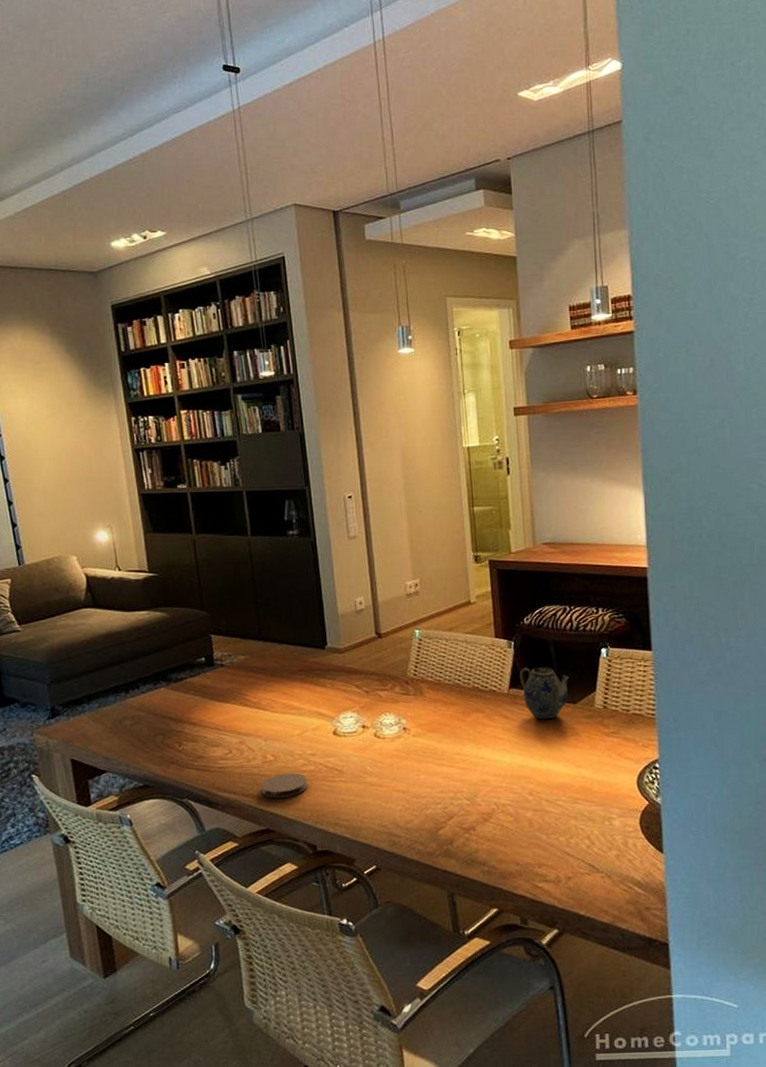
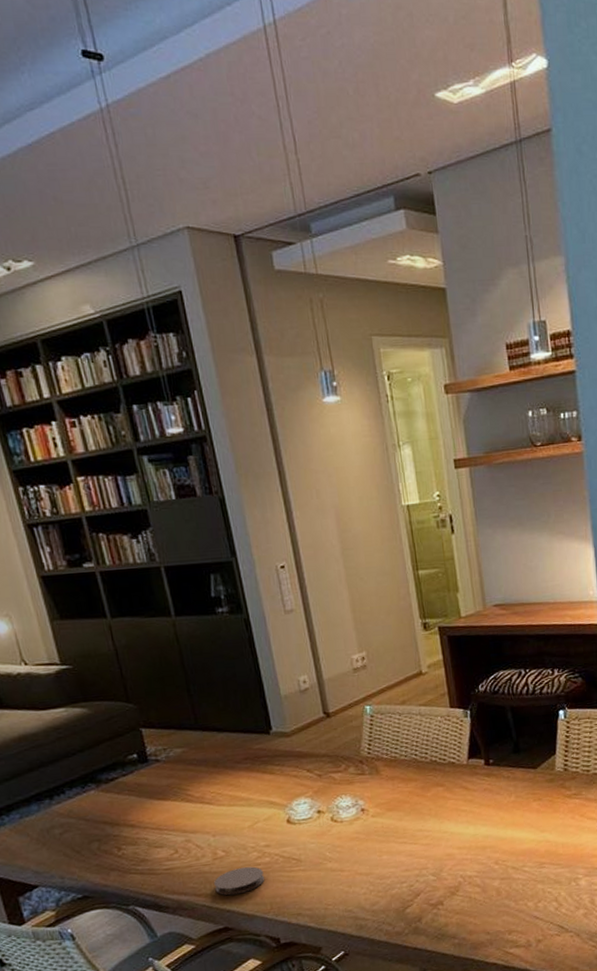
teapot: present [519,666,569,720] -> none [477,733,529,788]

